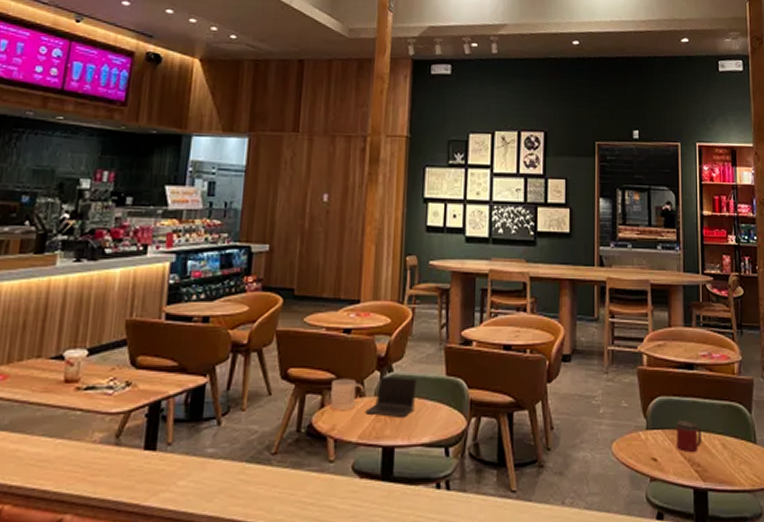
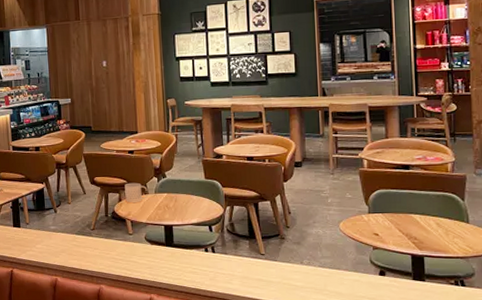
laptop computer: present [365,376,417,417] -> none [150,180,185,207]
beverage cup: present [677,419,701,452] -> none [395,206,418,229]

